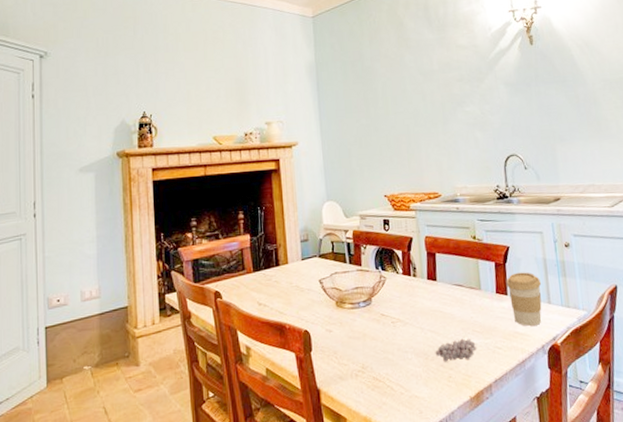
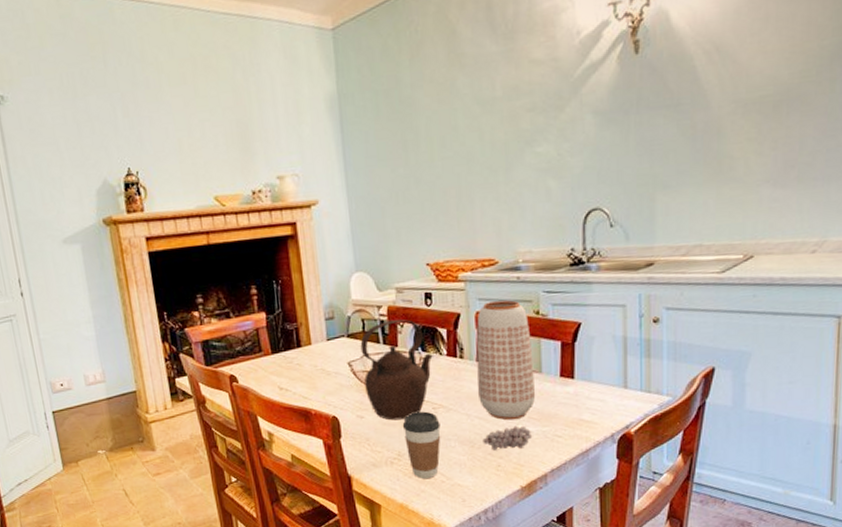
teapot: none [330,242,392,334] -> present [360,319,434,421]
coffee cup: none [365,325,399,391] -> present [402,411,441,479]
vase: none [426,227,478,333] -> present [476,300,536,420]
coffee cup: present [506,272,542,326] -> none [573,352,618,413]

